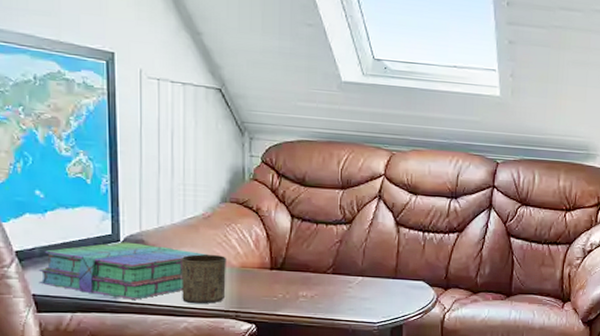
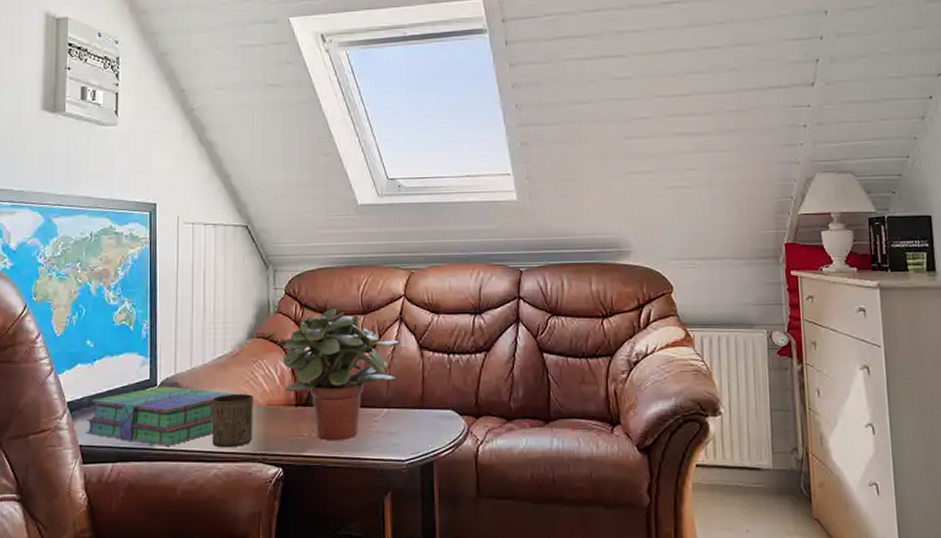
potted plant: none [252,181,378,303] -> present [277,308,400,441]

